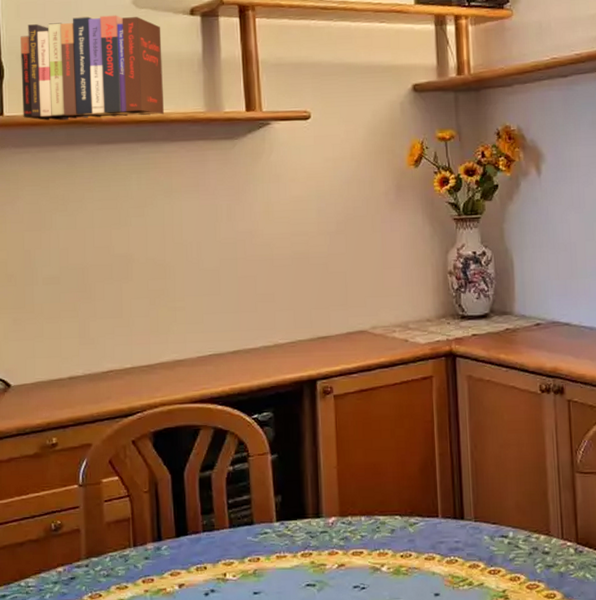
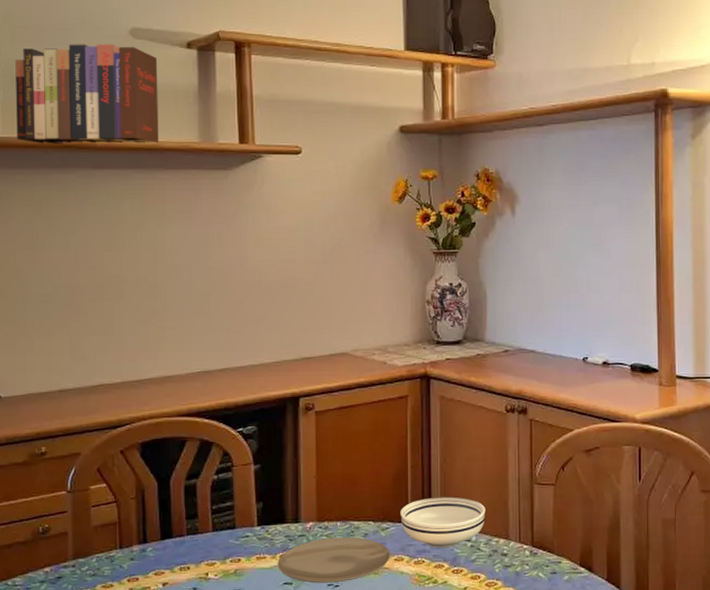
plate: none [299,533,421,585] -> present [277,537,391,583]
bowl: none [429,487,523,546] -> present [400,496,486,548]

